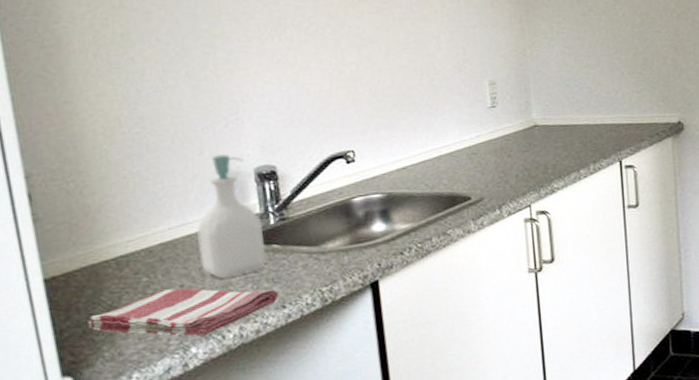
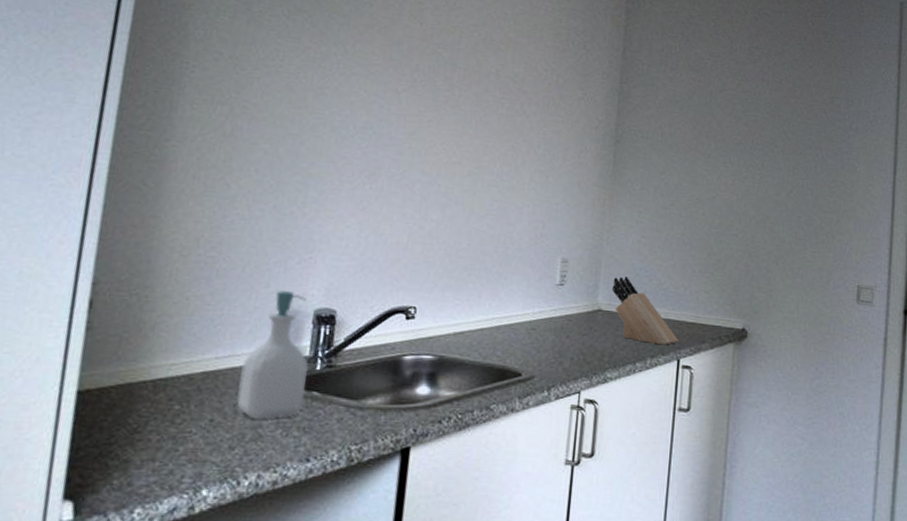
dish towel: present [88,288,279,337] -> none [106,422,306,479]
knife block: none [544,89,618,150] -> present [612,276,679,346]

